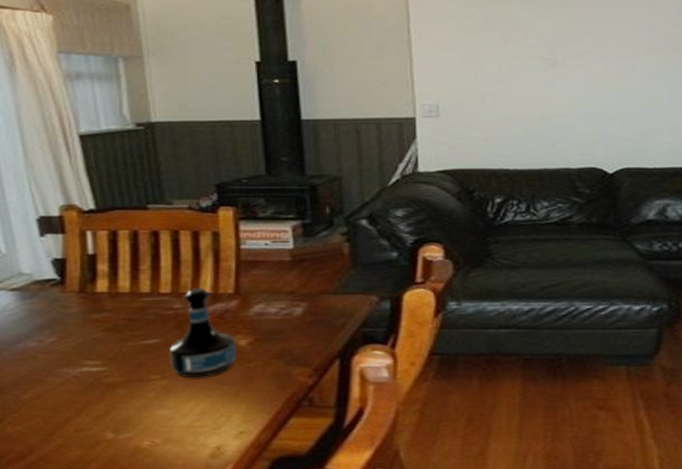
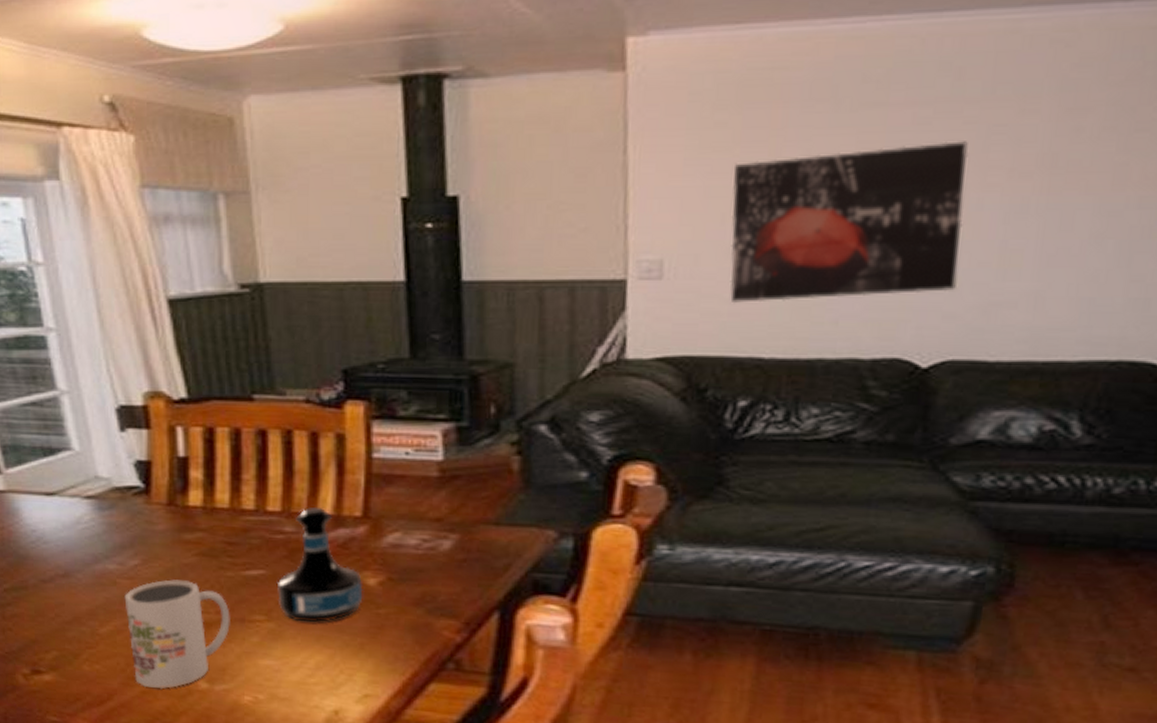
mug: none [43,351,131,442] -> present [124,579,230,689]
wall art: none [480,29,625,133] -> present [730,141,969,304]

